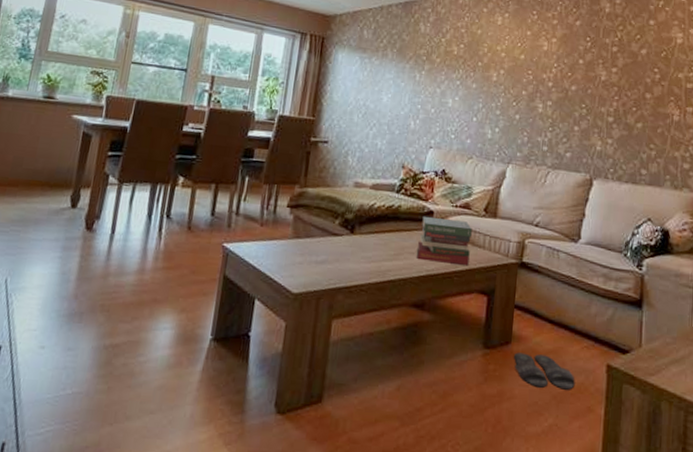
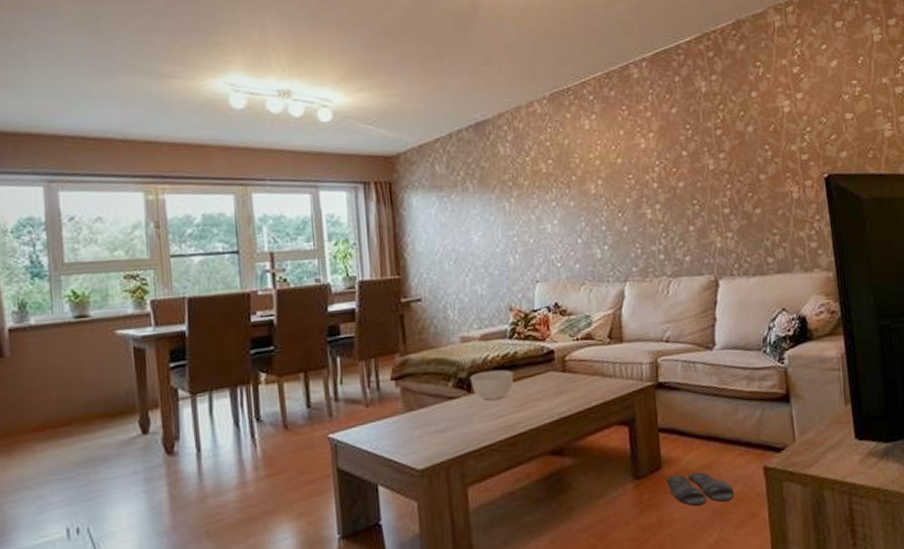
bowl: none [354,216,394,246] -> present [470,369,514,401]
books: present [417,216,472,265] -> none [543,353,602,404]

